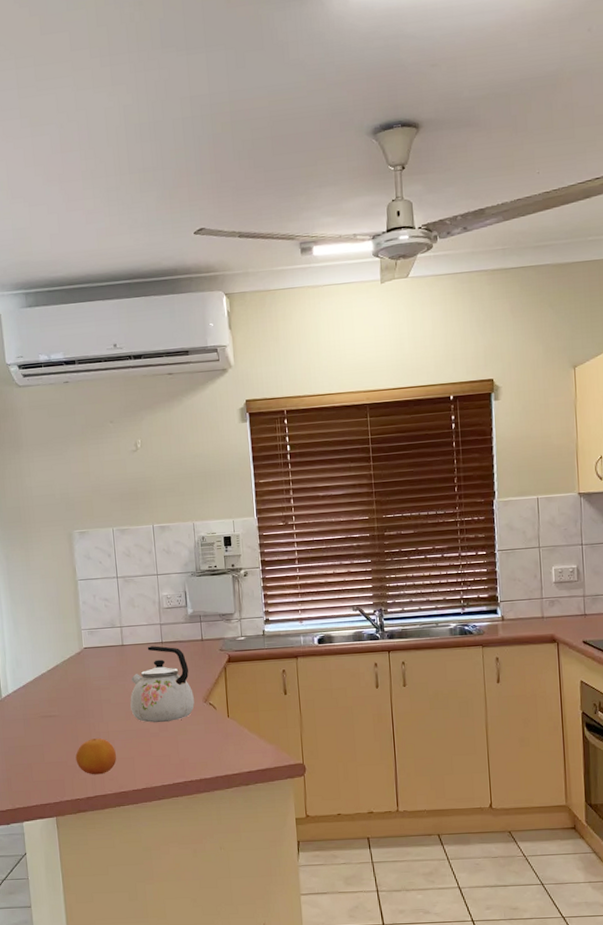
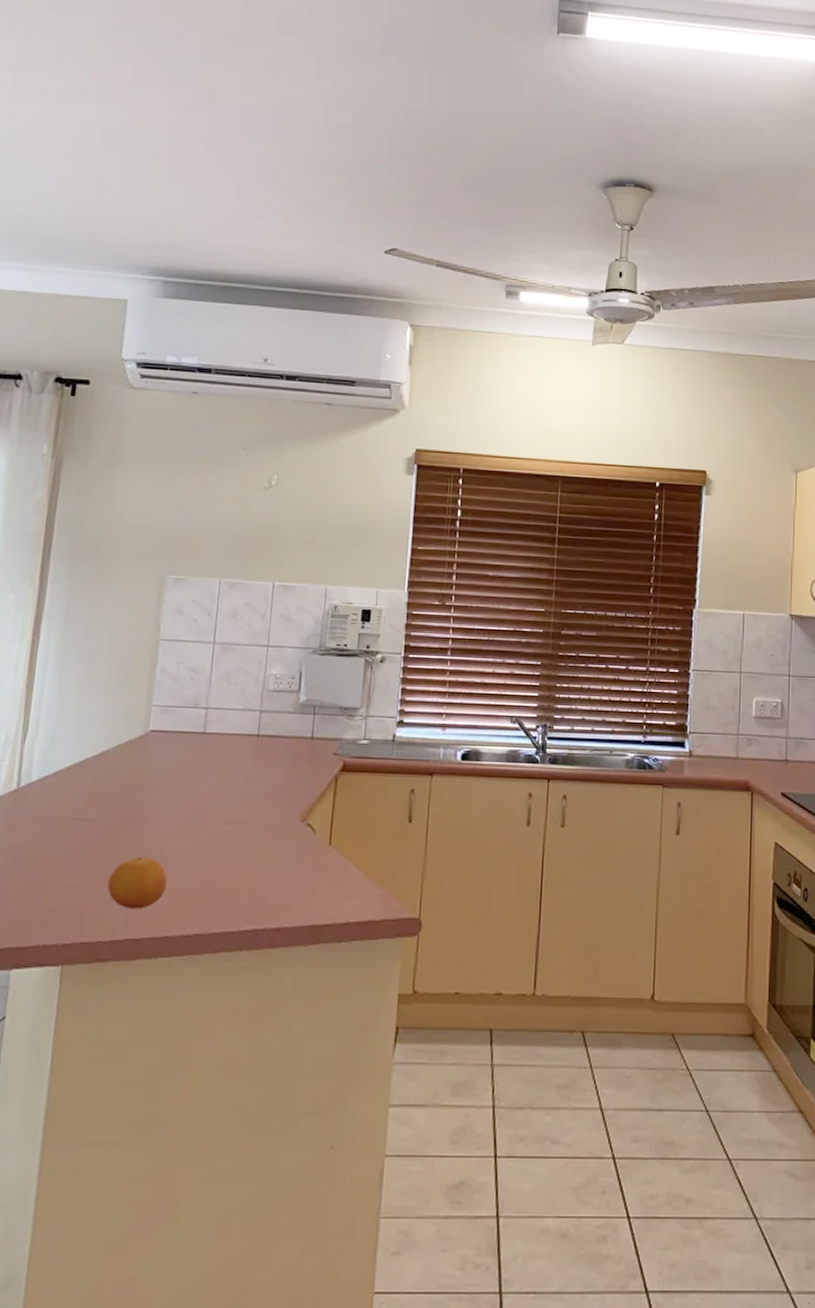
kettle: present [130,646,195,723] -> none [199,738,289,843]

